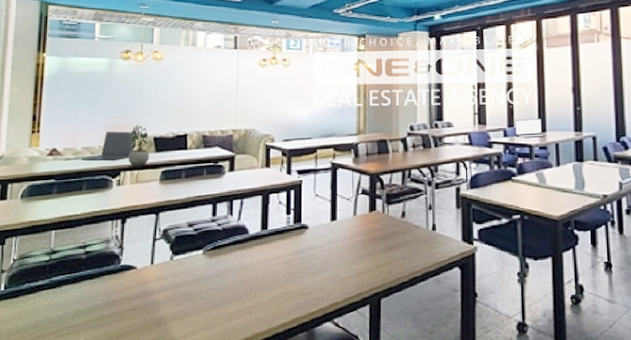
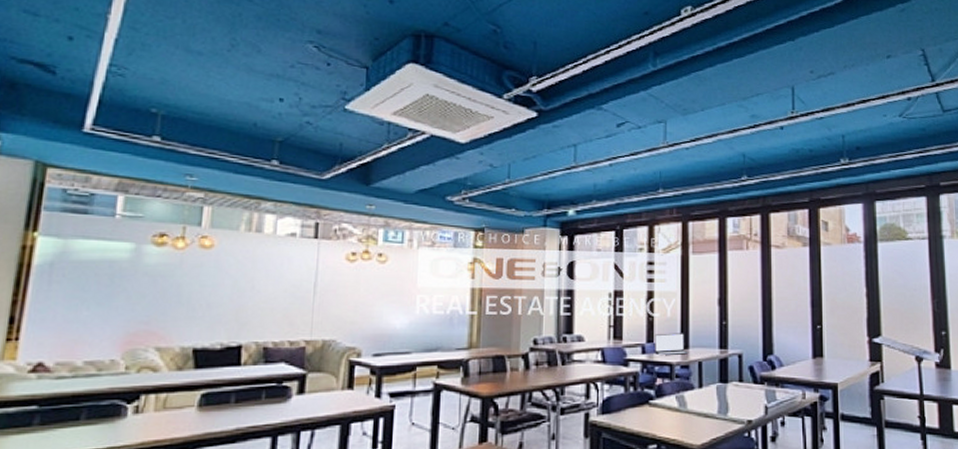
laptop: present [81,131,138,162] -> none [82,339,170,381]
potted plant: present [129,125,150,167] -> none [154,332,186,389]

